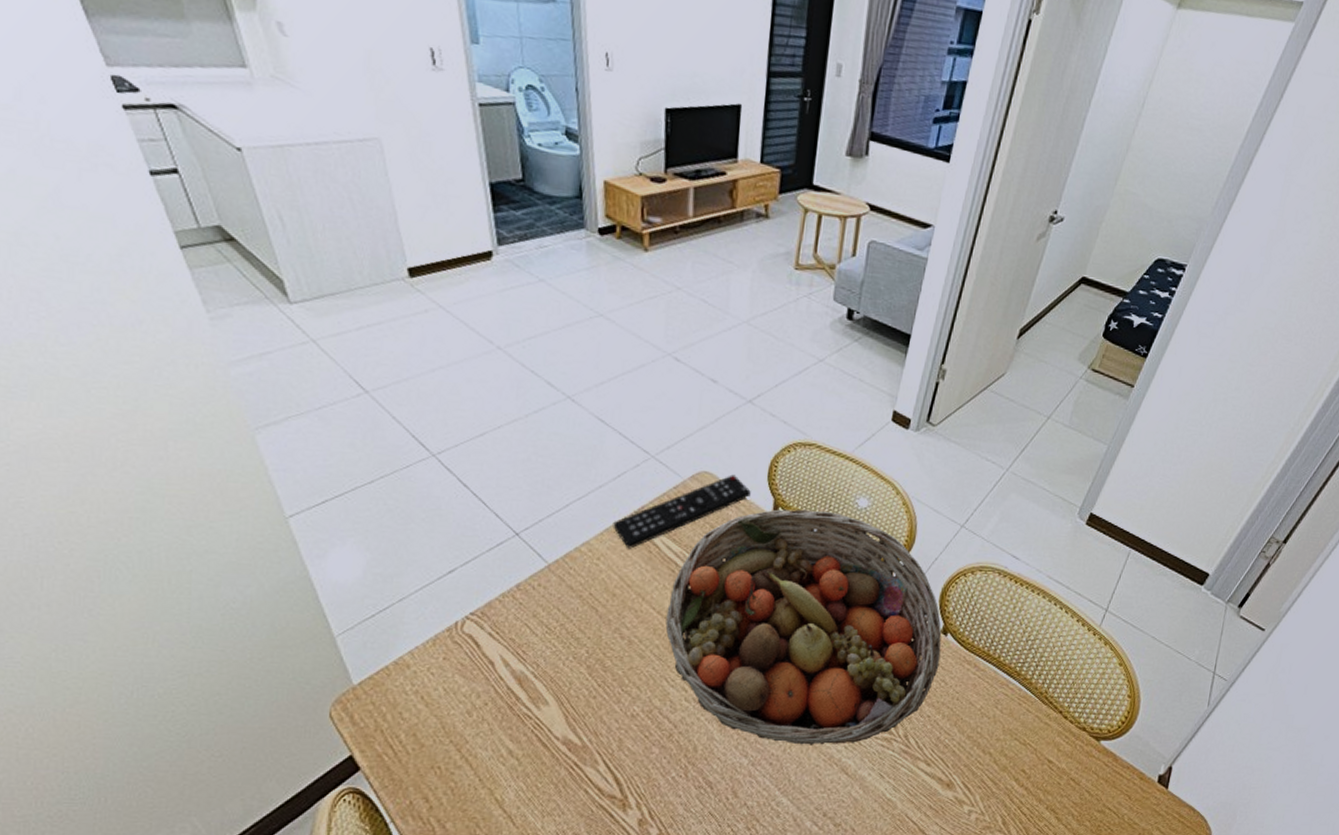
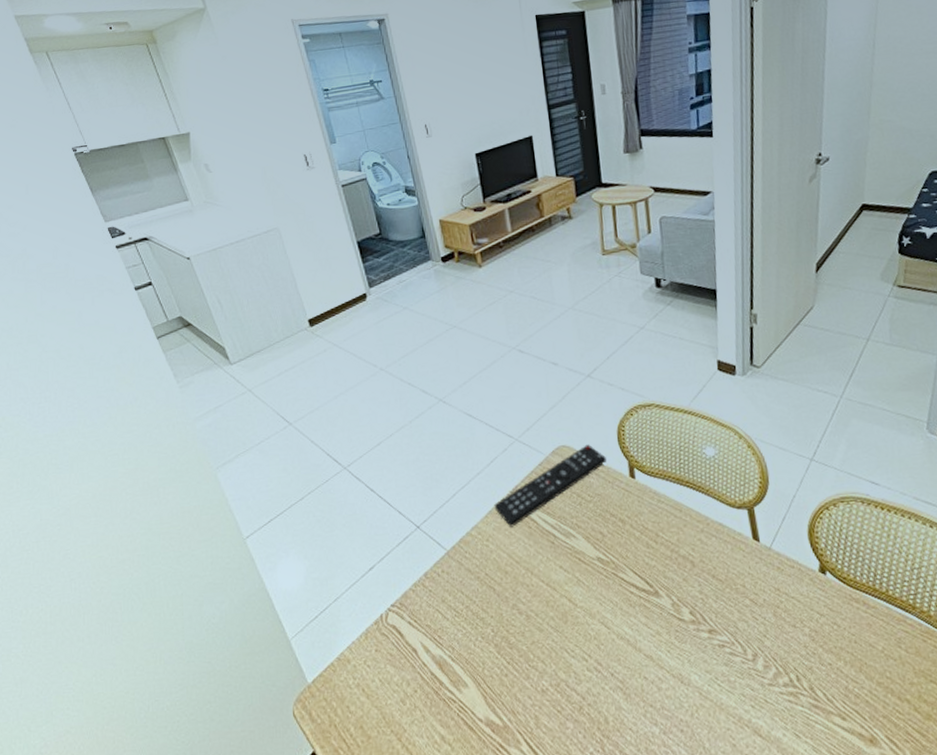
fruit basket: present [665,509,942,745] -> none [554,465,827,708]

